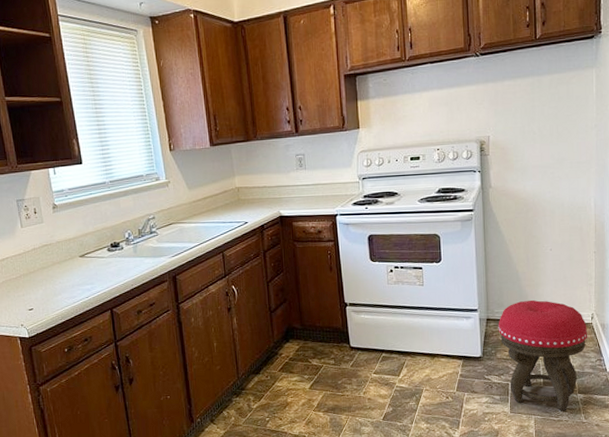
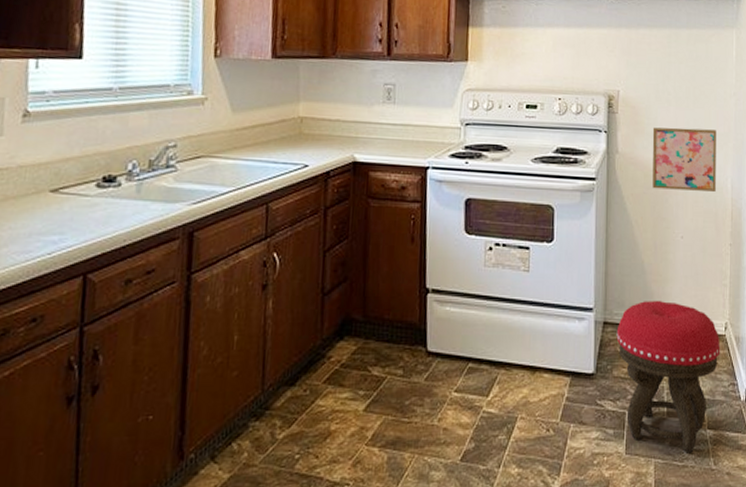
wall art: none [521,159,580,213] -> present [652,127,716,192]

